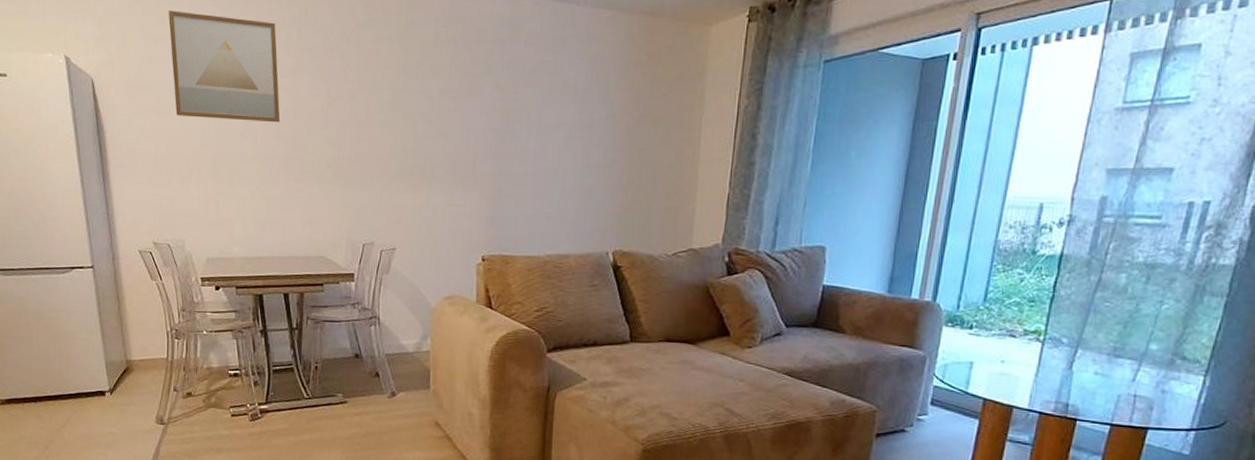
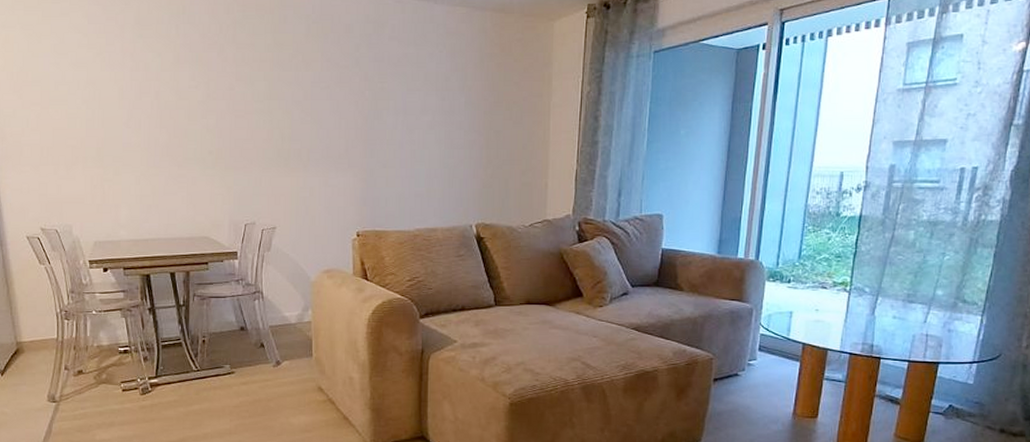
wall art: present [168,11,281,123] -> none [50,9,162,113]

